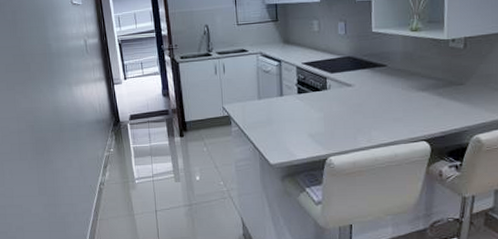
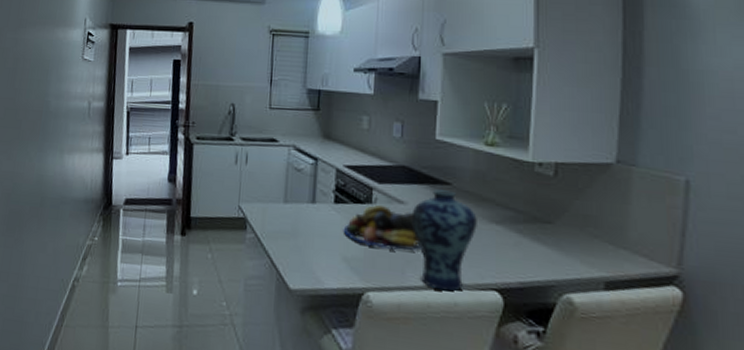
fruit bowl: none [306,90,368,123] -> present [343,205,422,250]
vase: none [358,71,408,147] -> present [411,189,477,292]

